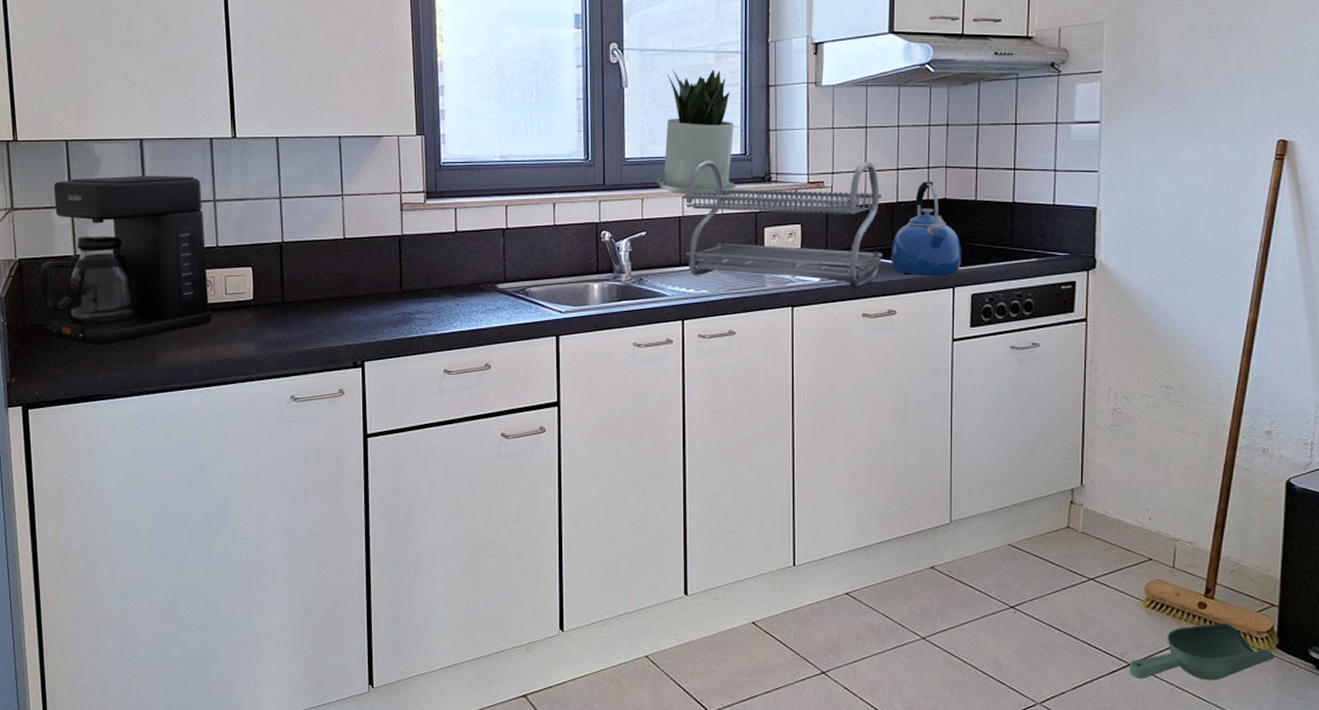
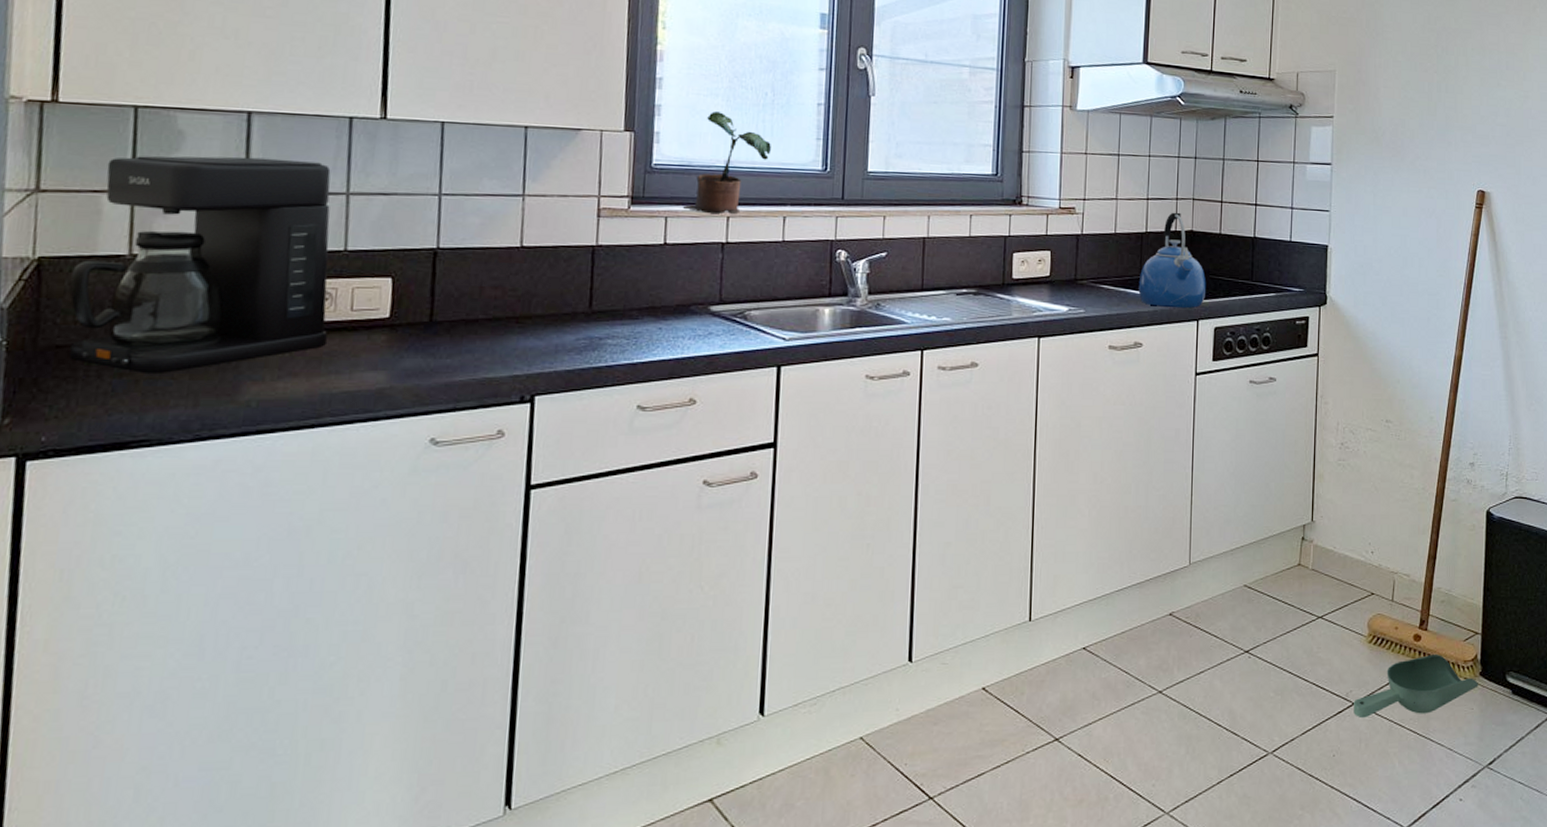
potted plant: none [469,113,539,205] -> present [683,111,771,216]
planter: present [656,69,737,196] -> none [900,80,987,217]
dish rack: present [683,160,883,290] -> none [928,178,1133,321]

